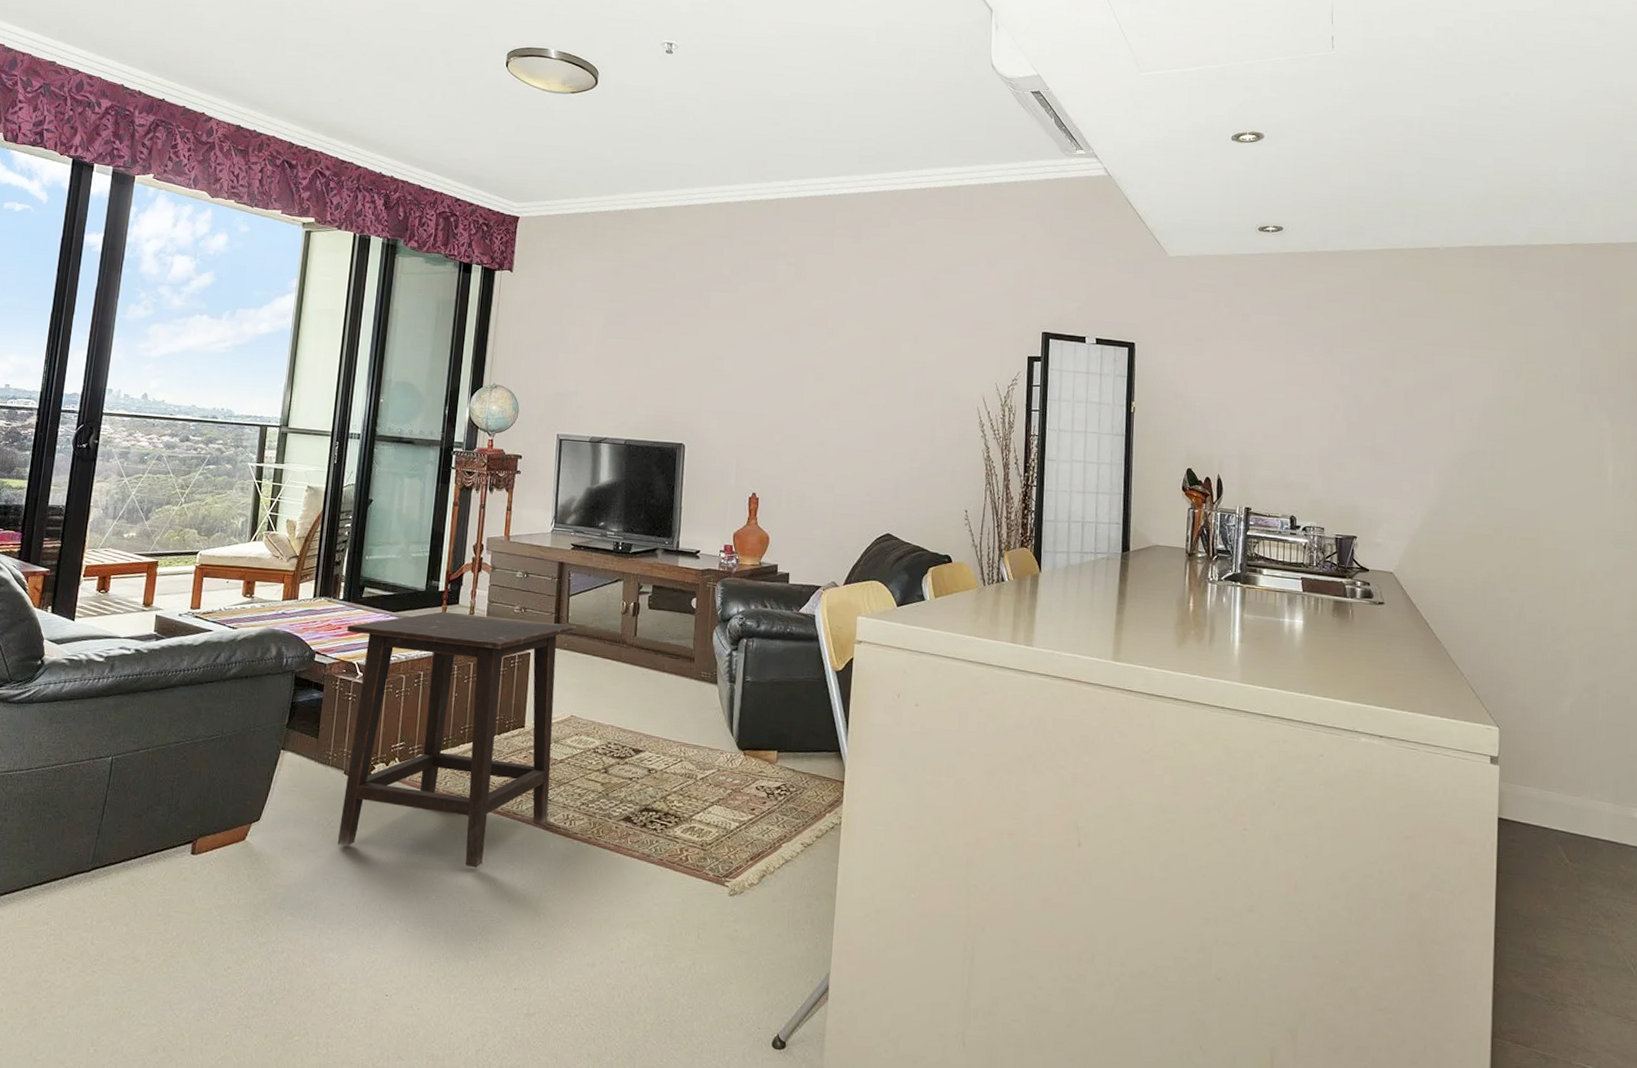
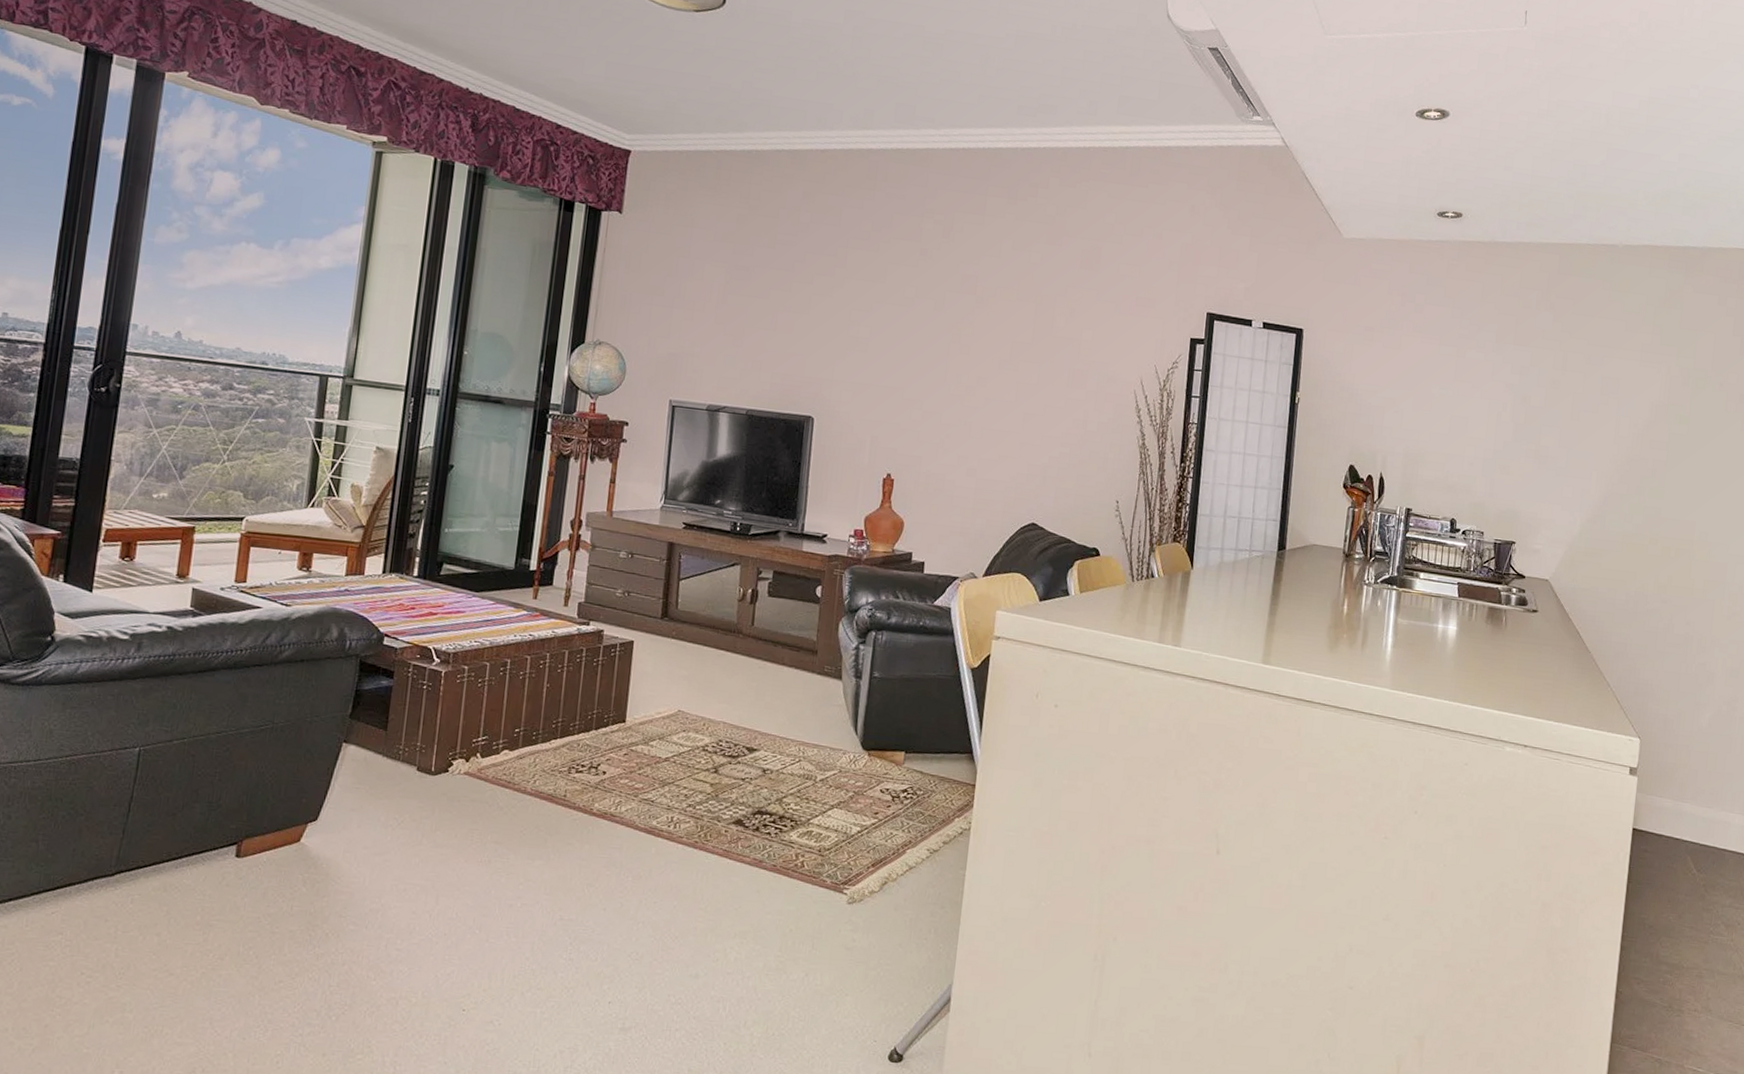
side table: present [337,611,576,868] -> none [408,593,687,874]

